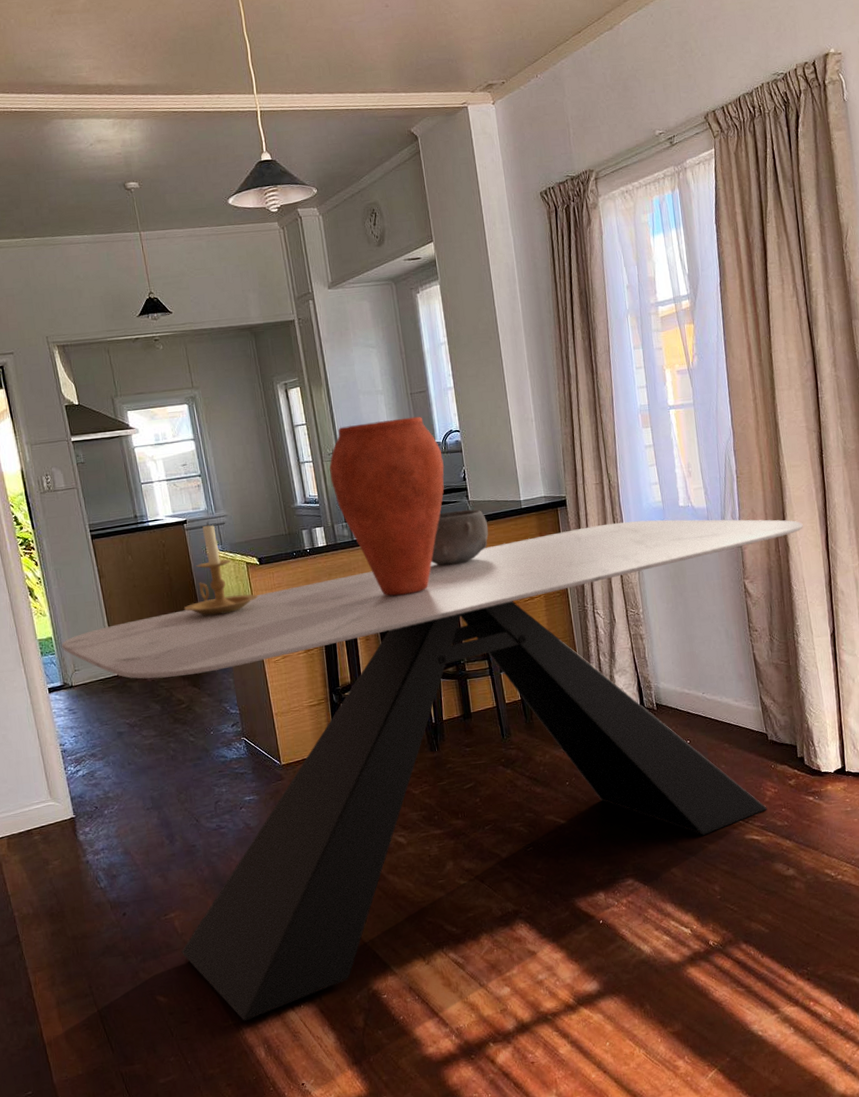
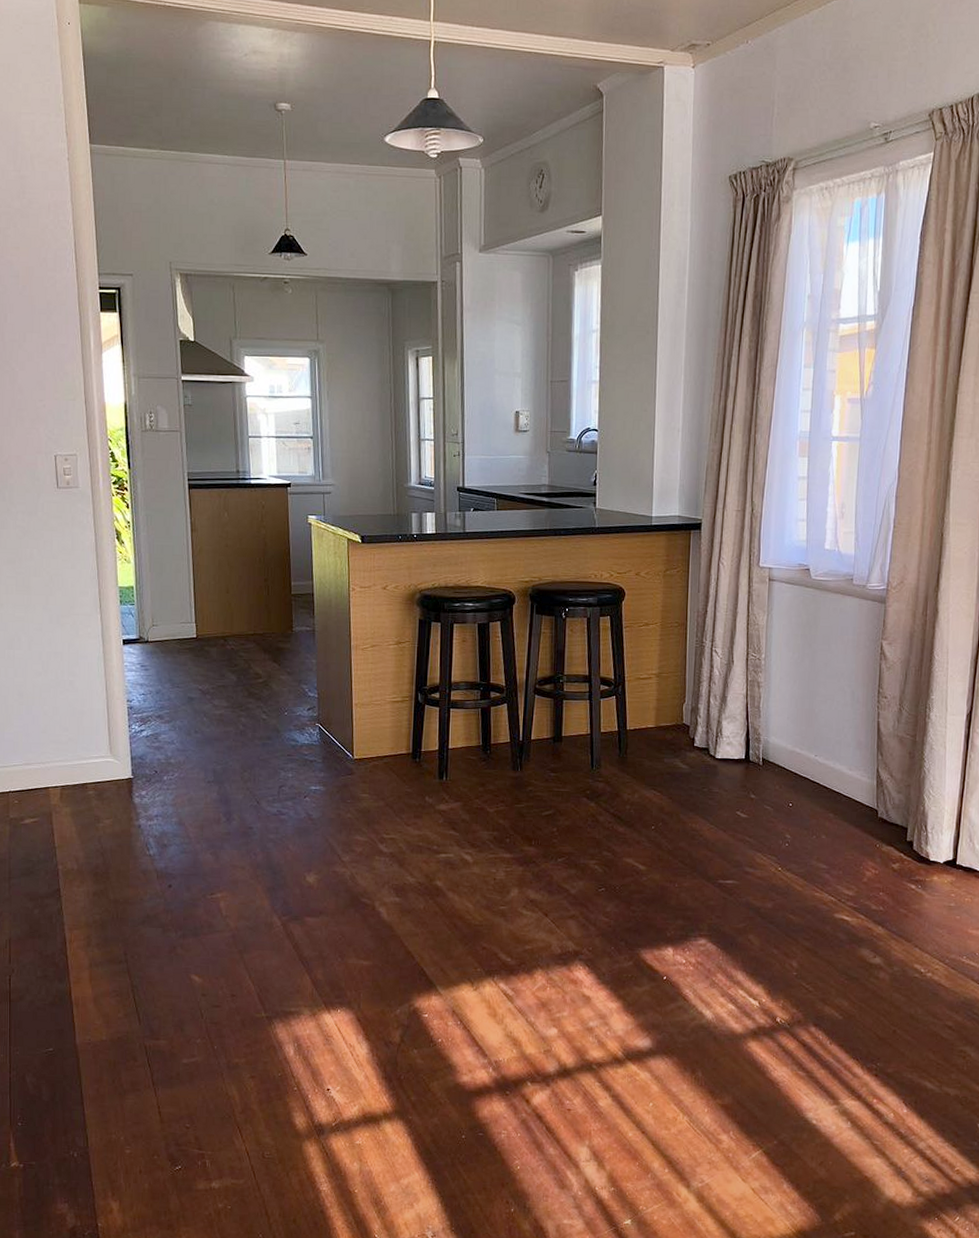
dining table: present [62,519,803,1021] -> none [143,556,958,1016]
candle holder: present [183,521,258,616] -> none [274,488,354,590]
vase: present [329,416,445,596] -> none [451,406,575,599]
bowl: present [431,509,489,565] -> none [545,516,612,575]

